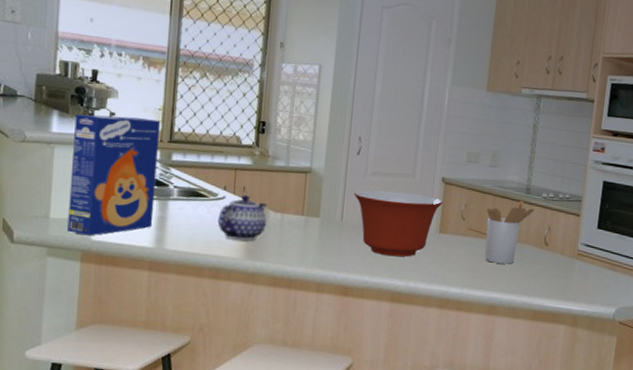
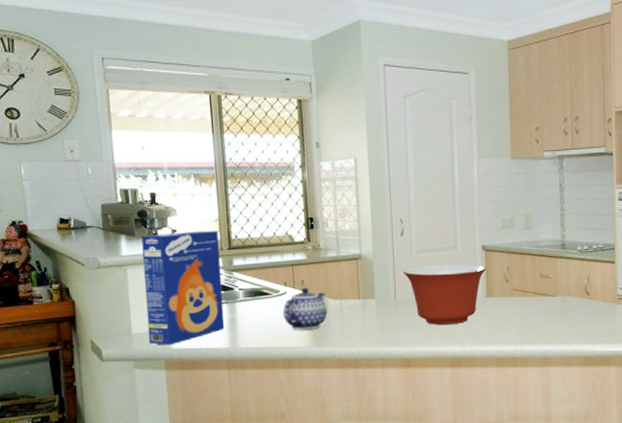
utensil holder: present [485,201,535,264] -> none [527,257,572,318]

